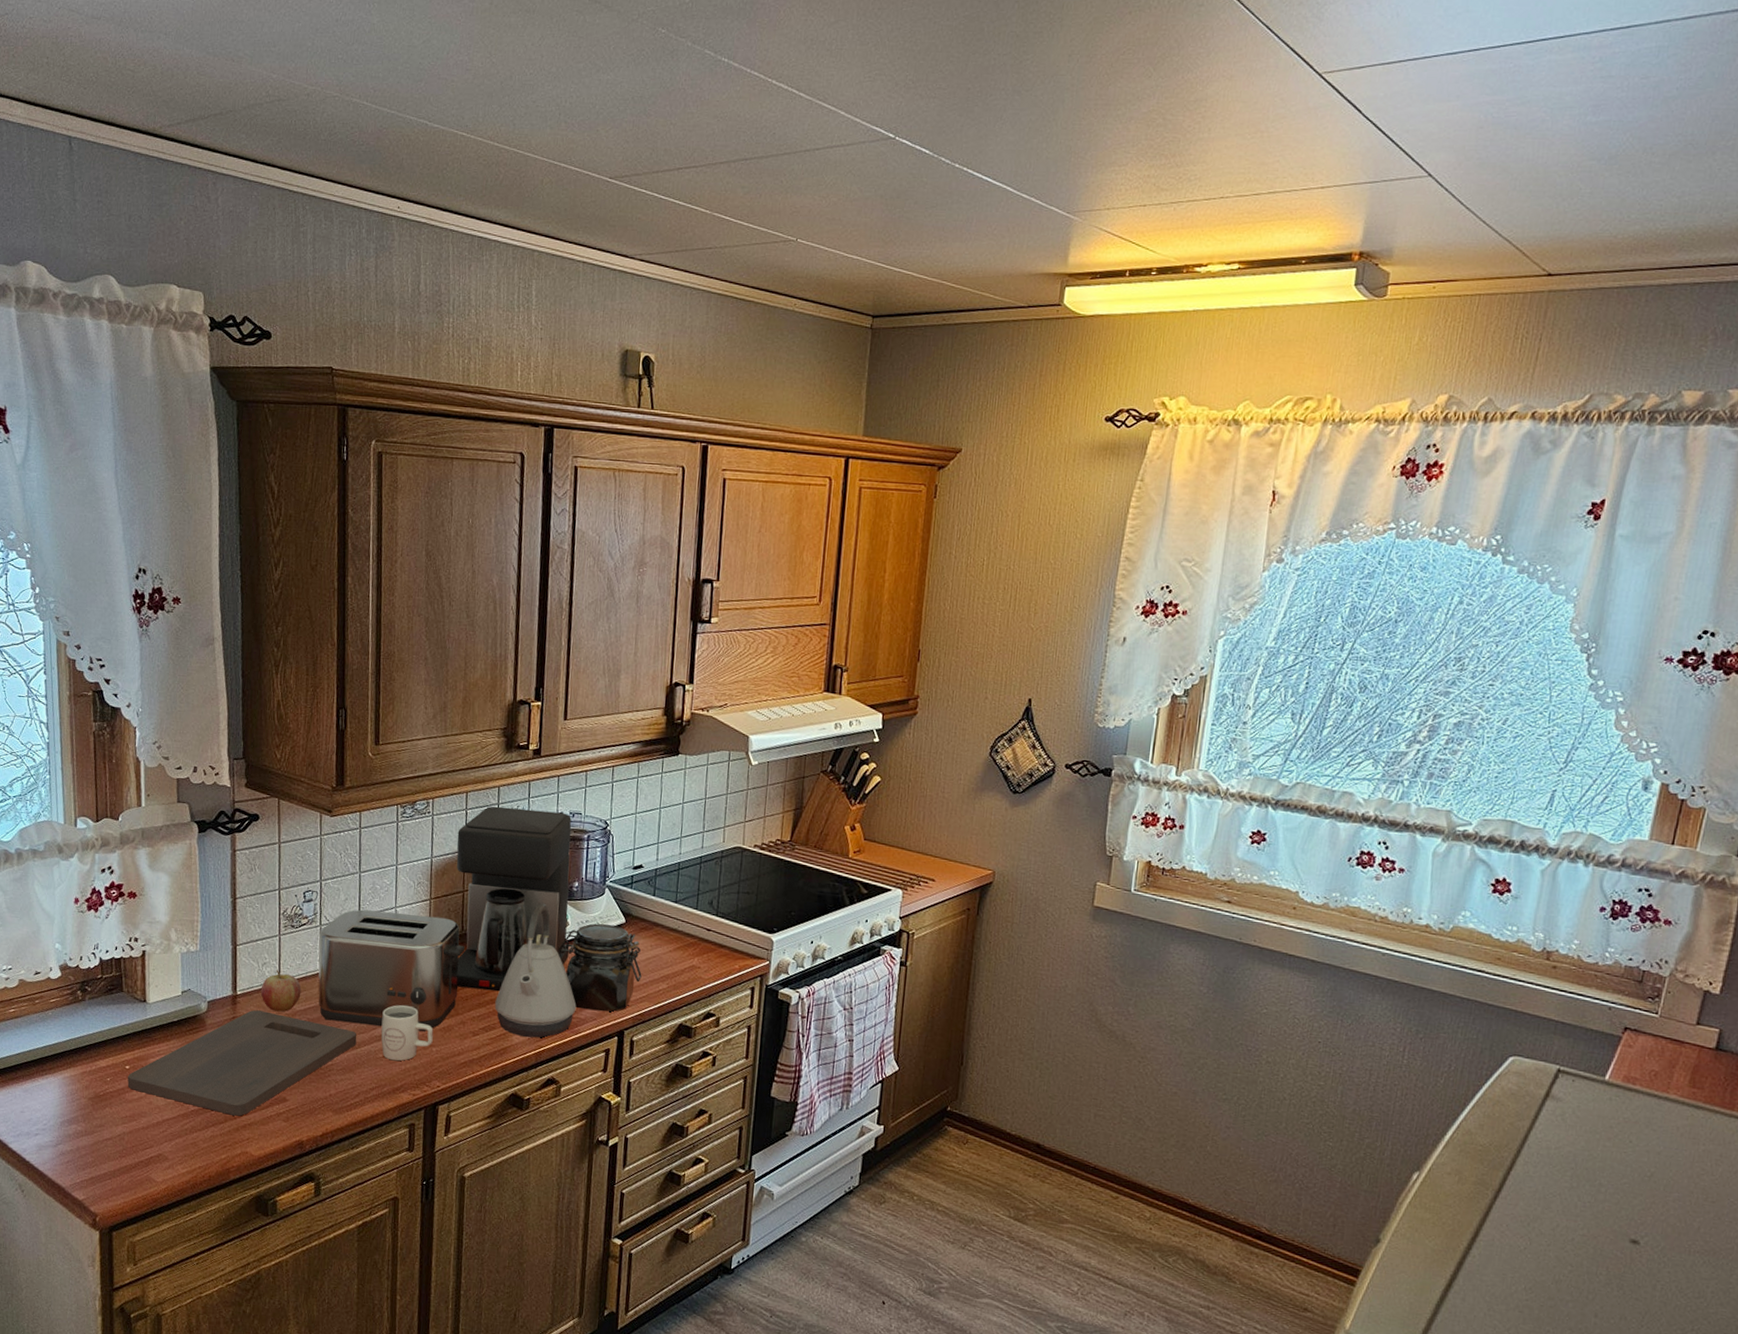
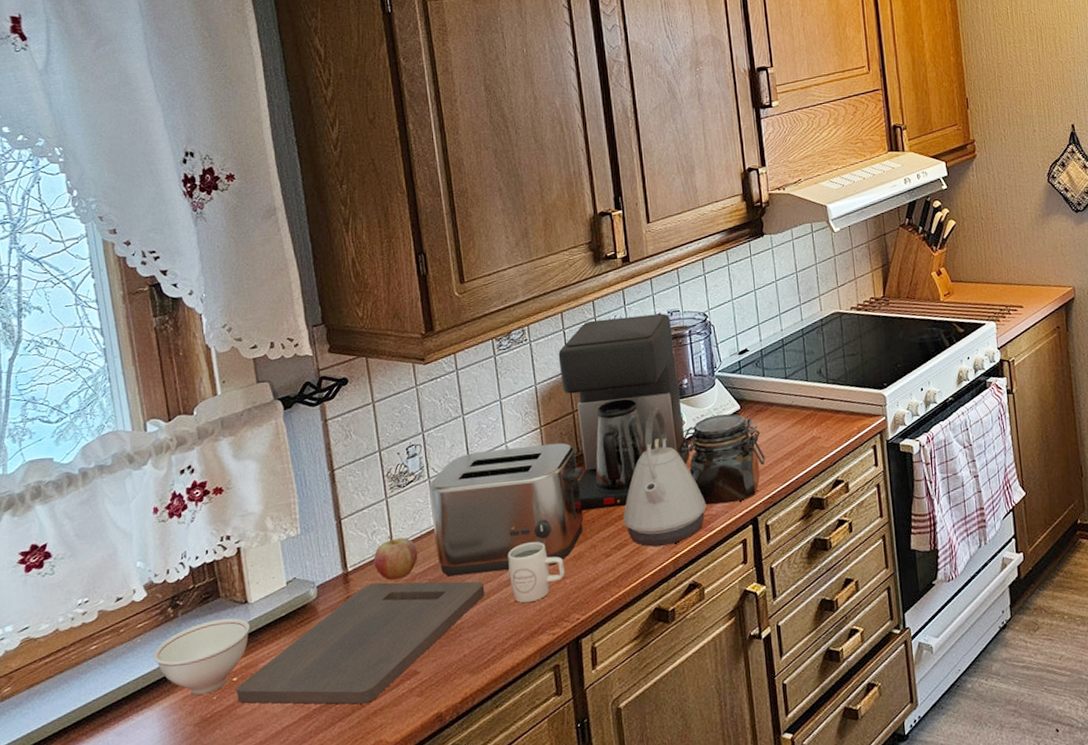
bowl: none [61,1010,146,1074] -> present [153,617,251,695]

